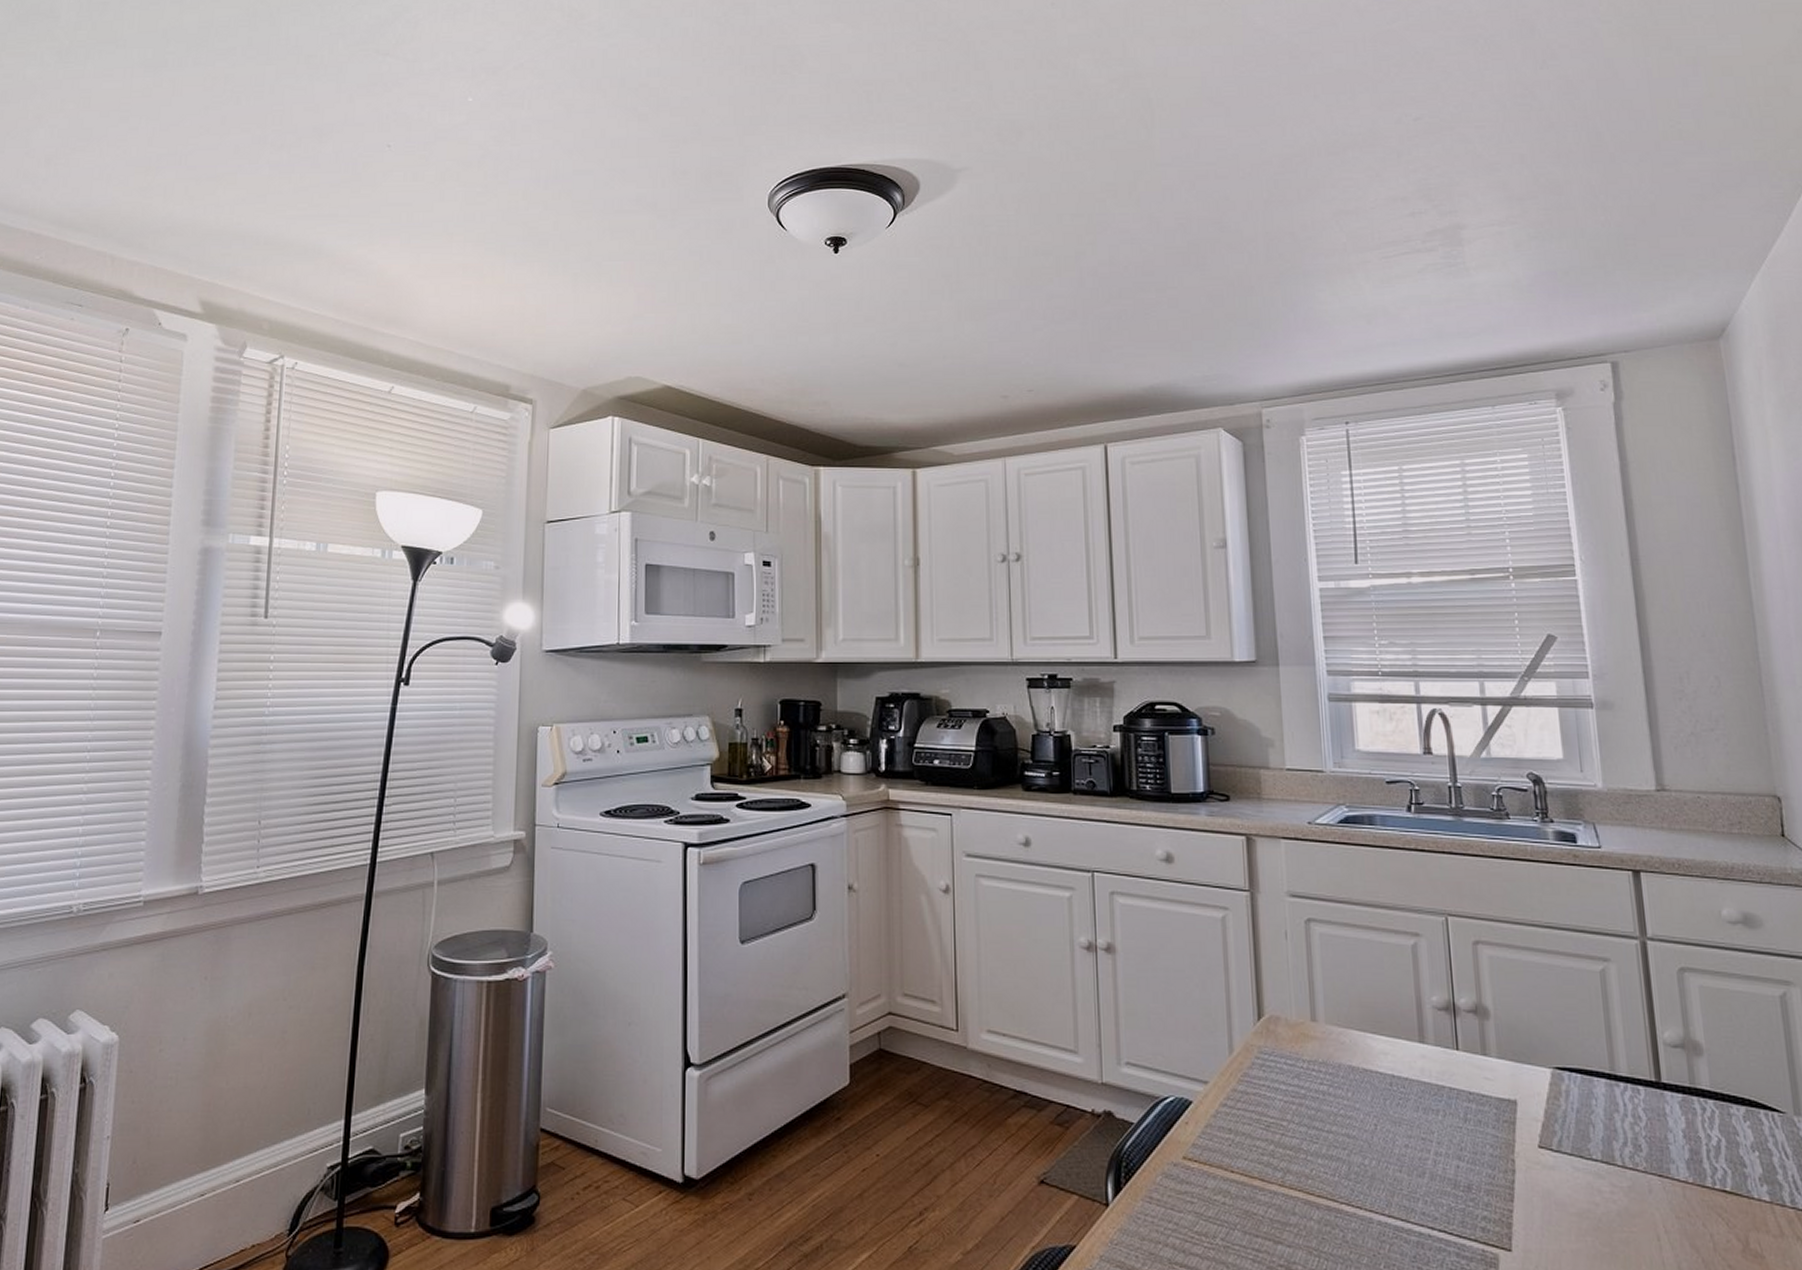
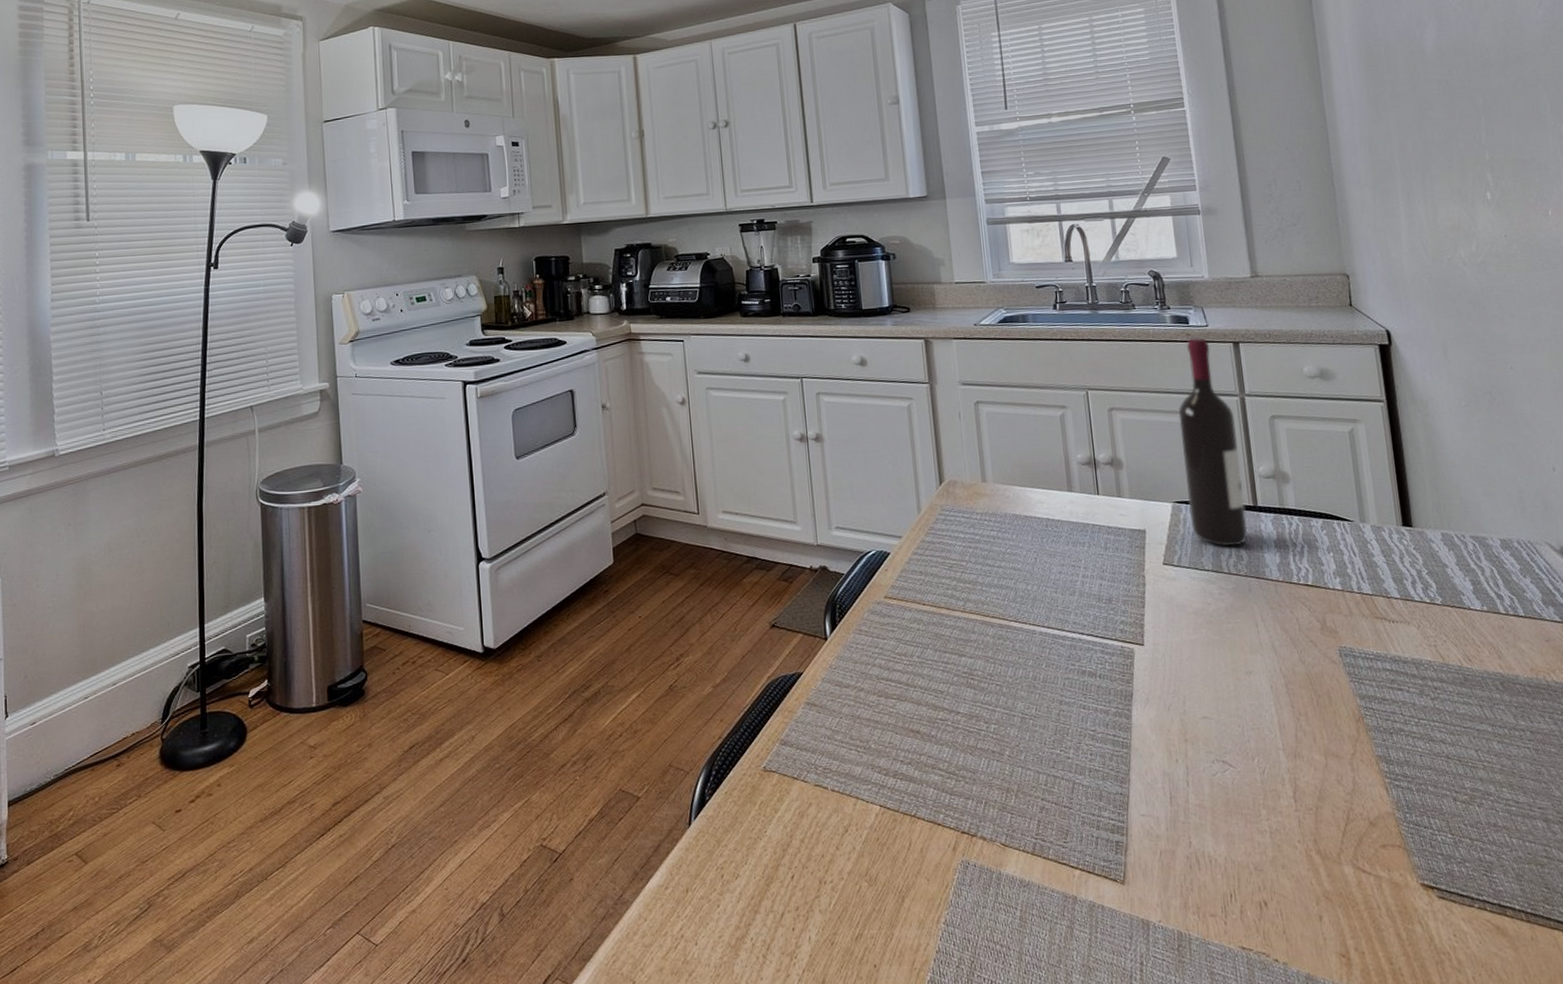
wine bottle: none [1561,861,1648,1132] -> present [1178,337,1248,547]

